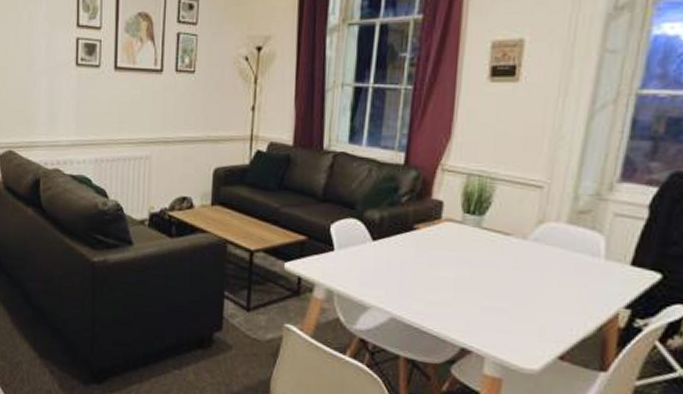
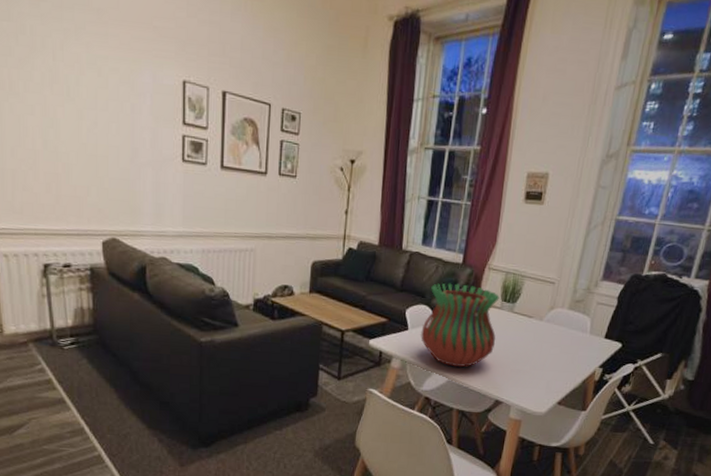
vase: none [351,190,460,301] -> present [421,283,500,368]

